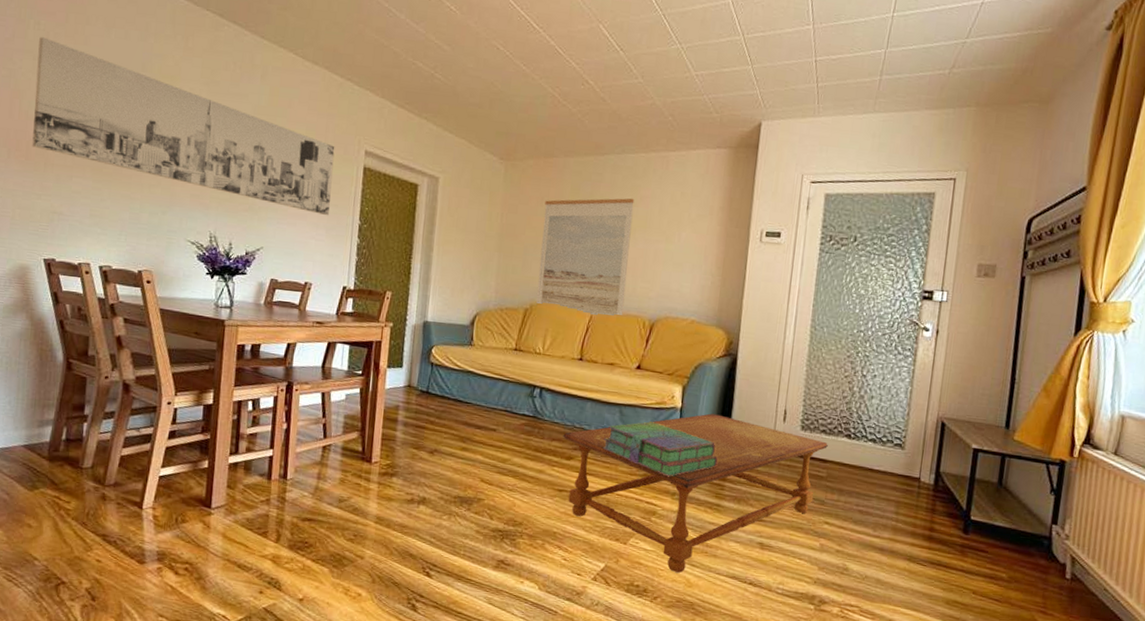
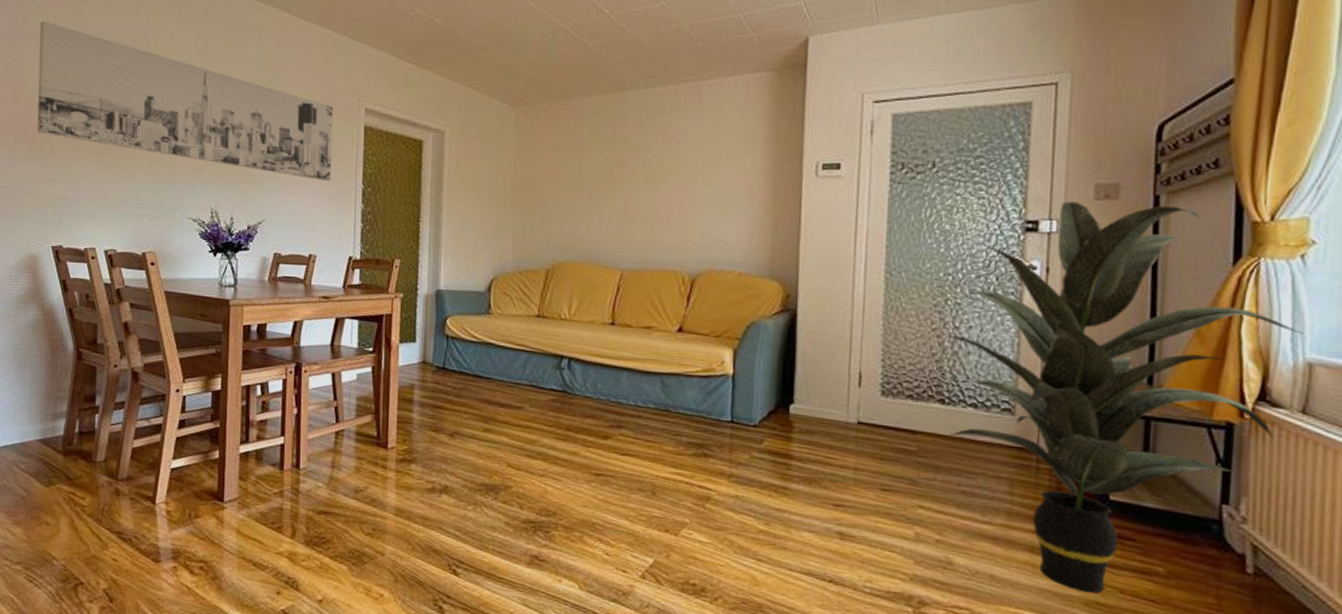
wall art: present [537,198,635,316] -> none [558,137,664,272]
coffee table: present [563,413,829,573] -> none [597,380,918,569]
stack of books: present [603,421,718,477] -> none [644,392,780,456]
indoor plant: none [853,276,1120,594] -> present [946,201,1304,594]

